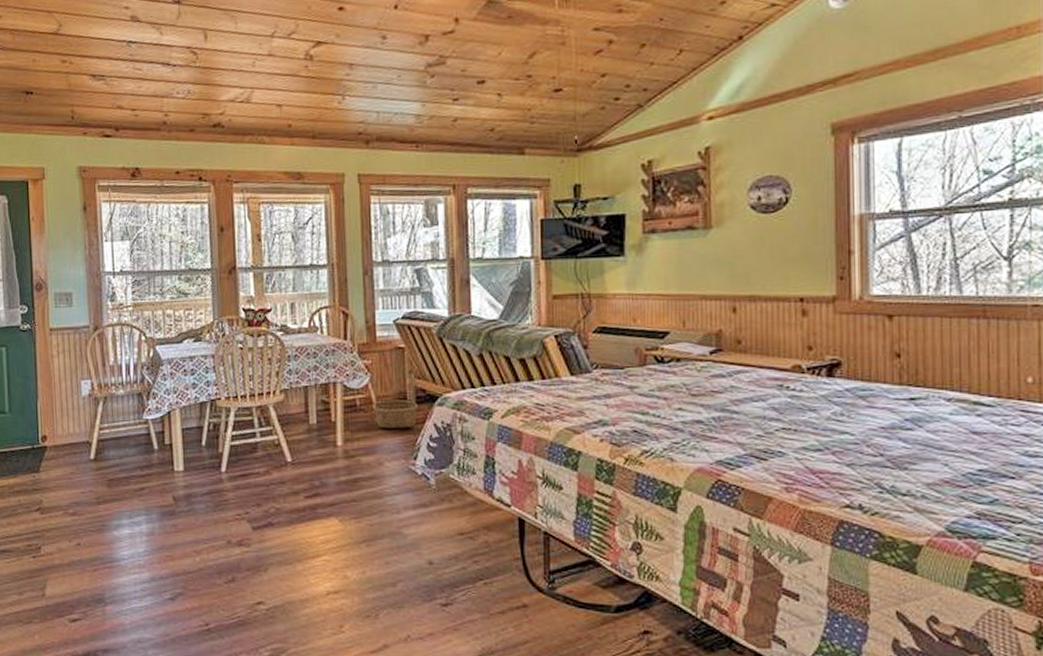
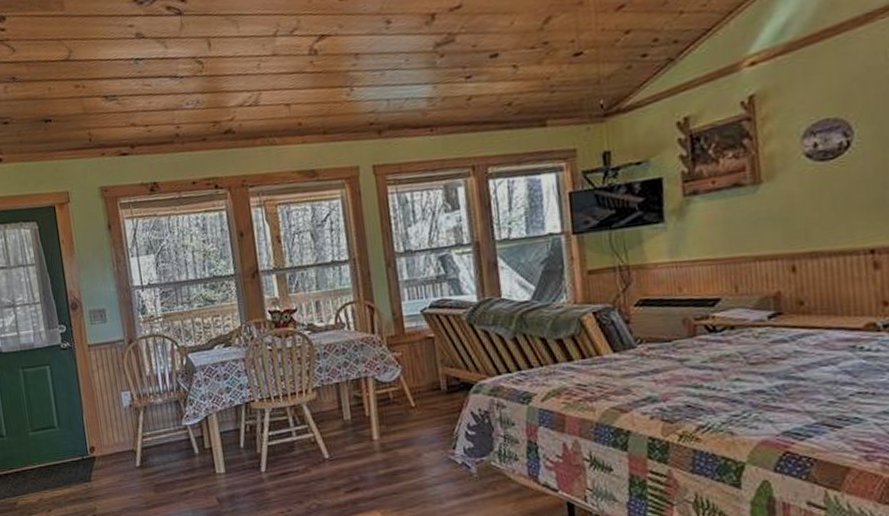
basket: present [373,374,418,429] -> none [404,363,453,420]

